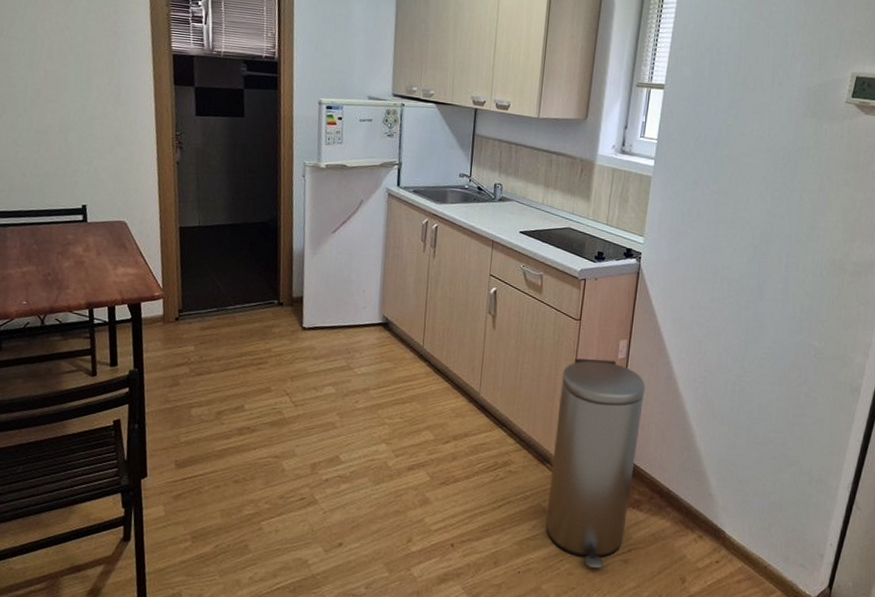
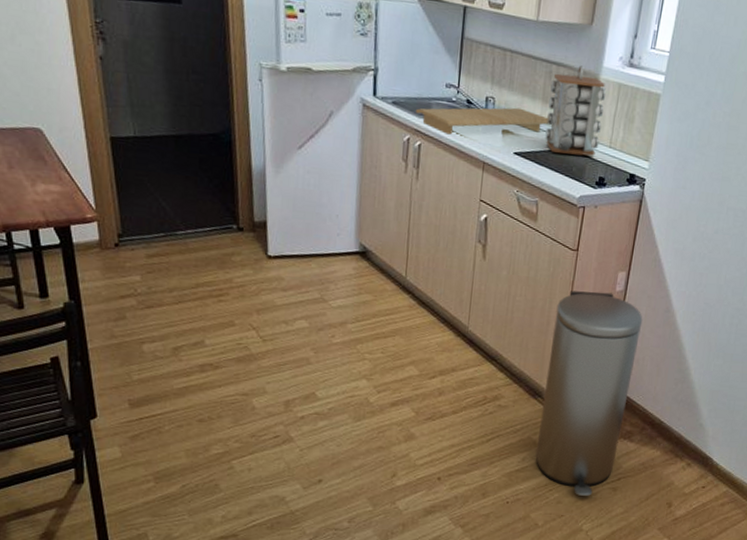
cutting board: none [434,192,550,218] -> present [416,107,548,135]
spice rack: none [547,154,602,234] -> present [545,65,607,157]

